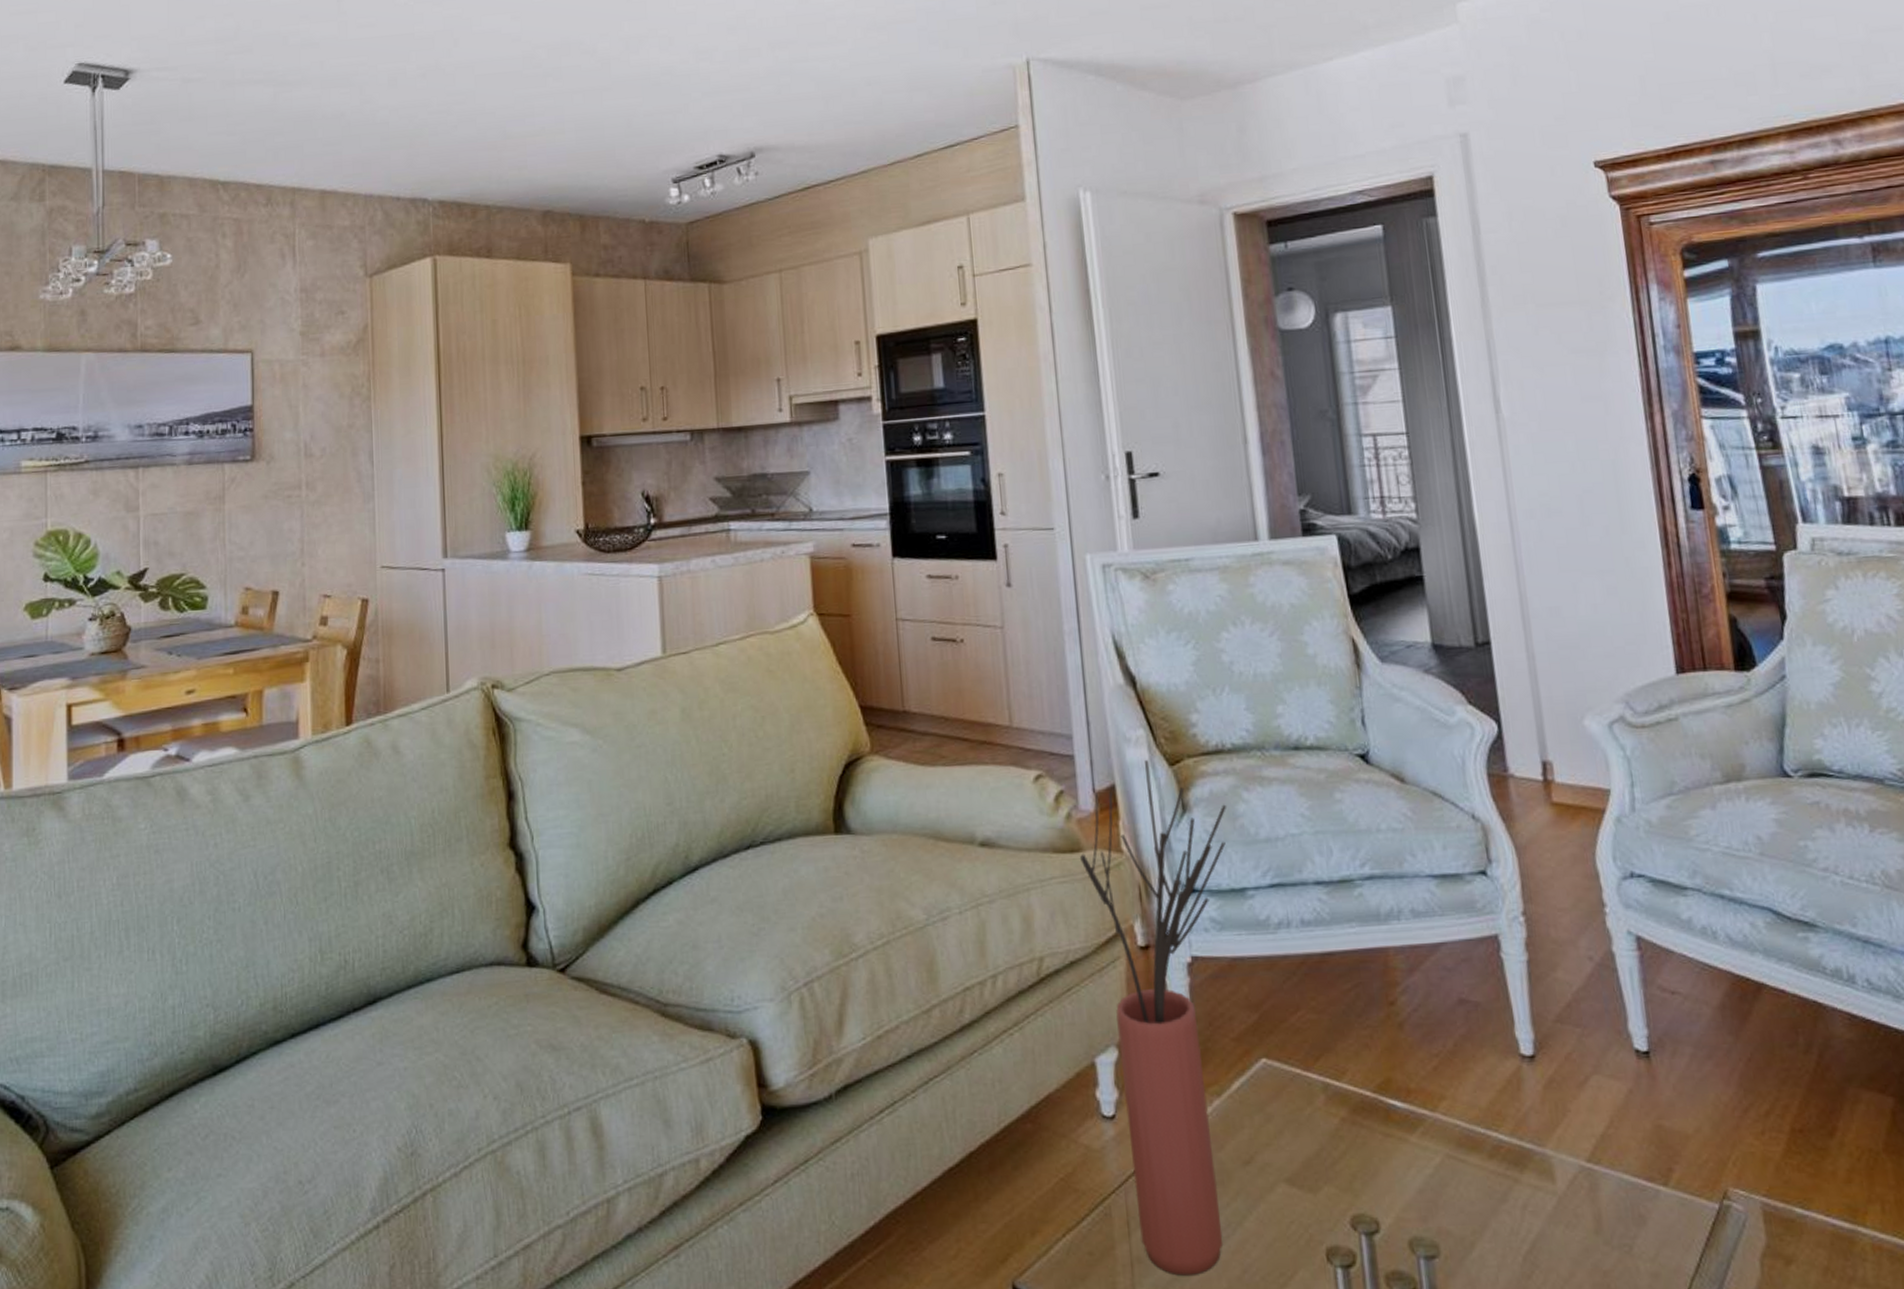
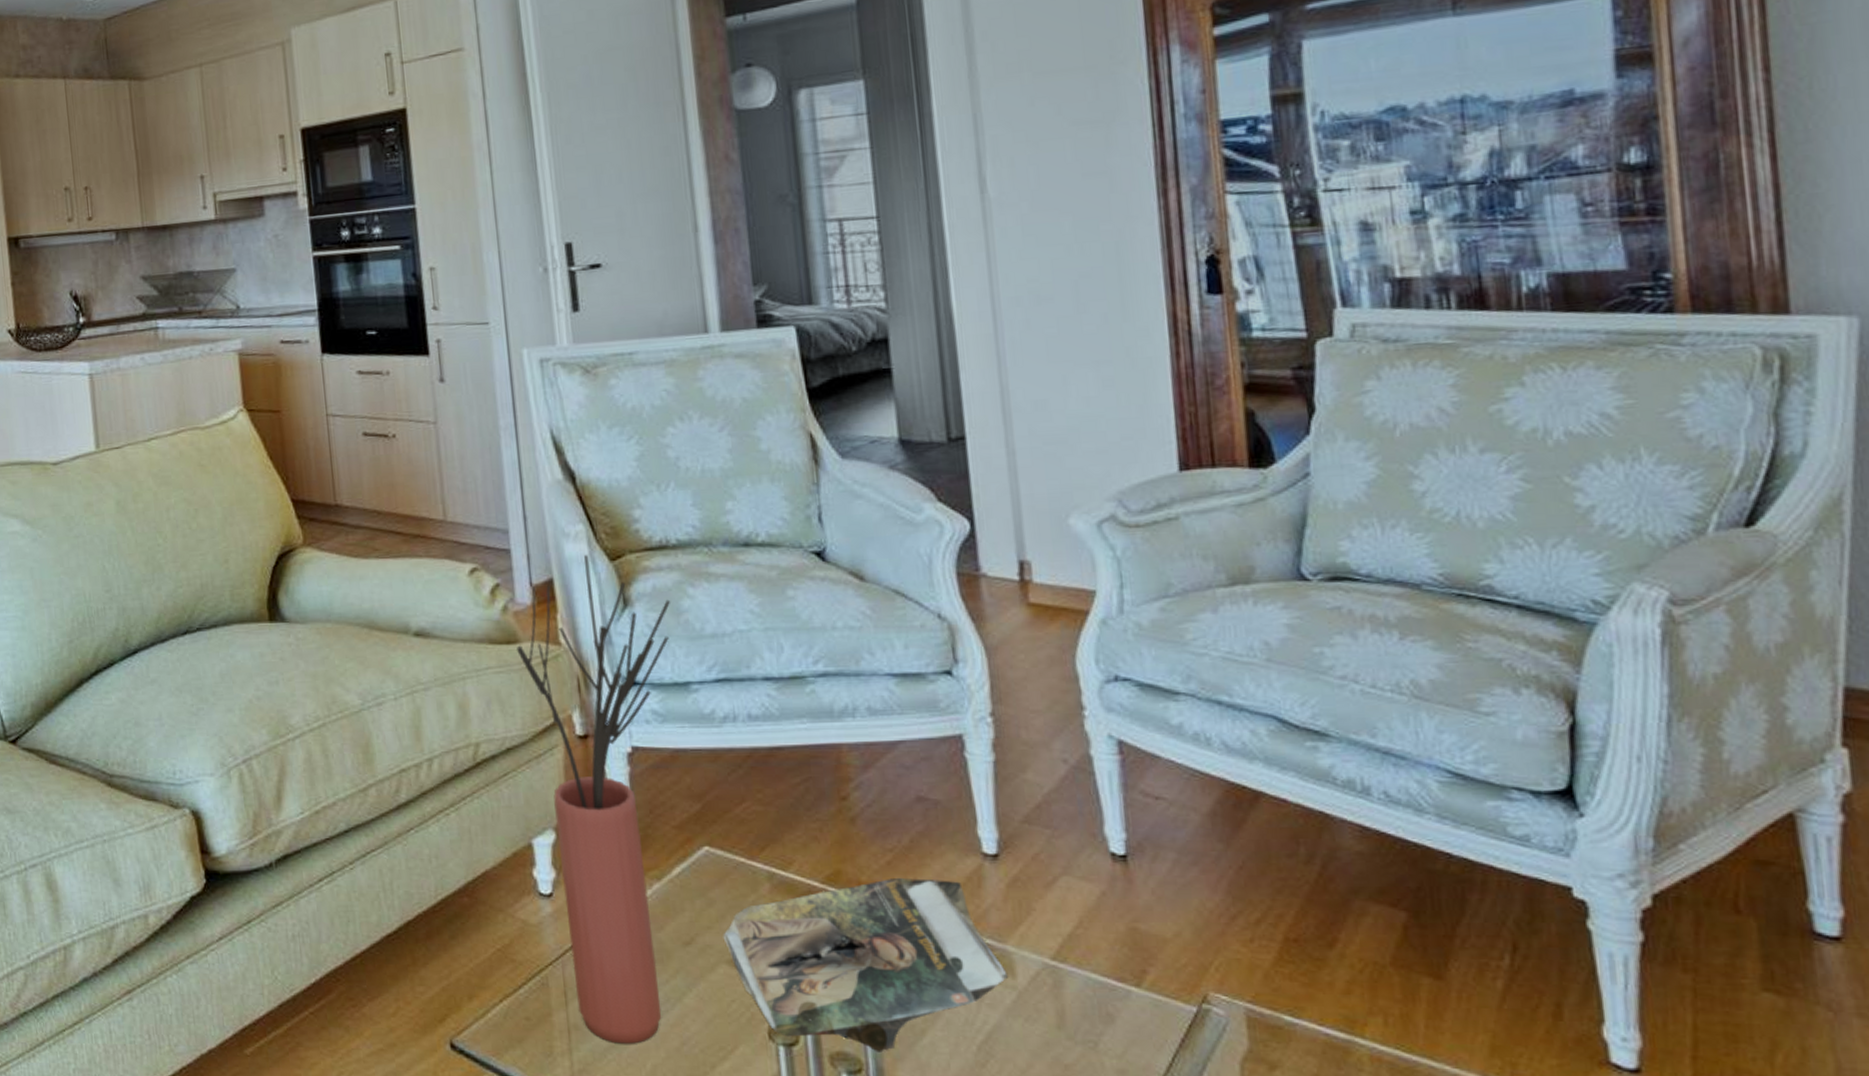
magazine: none [1281,1083,1549,1269] -> present [723,877,1009,1053]

